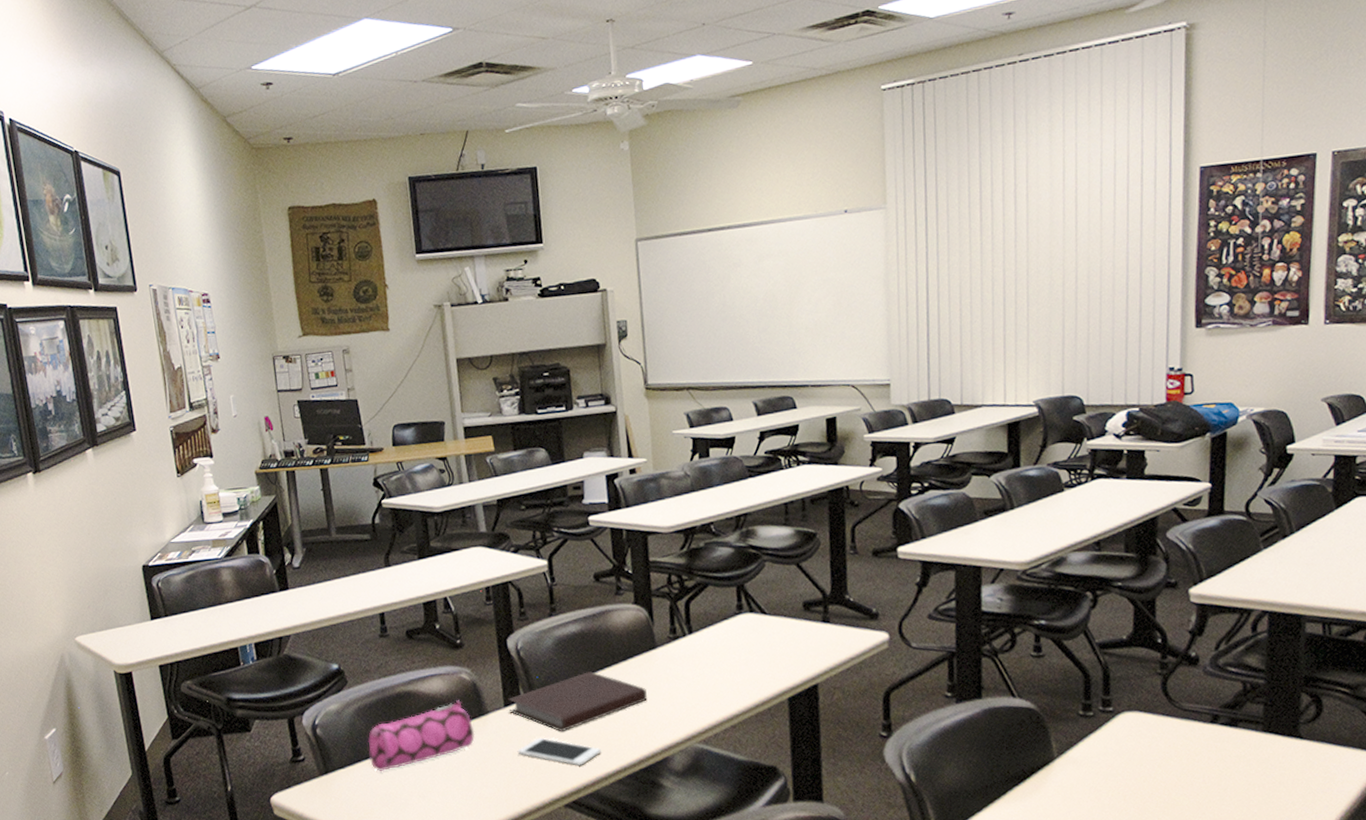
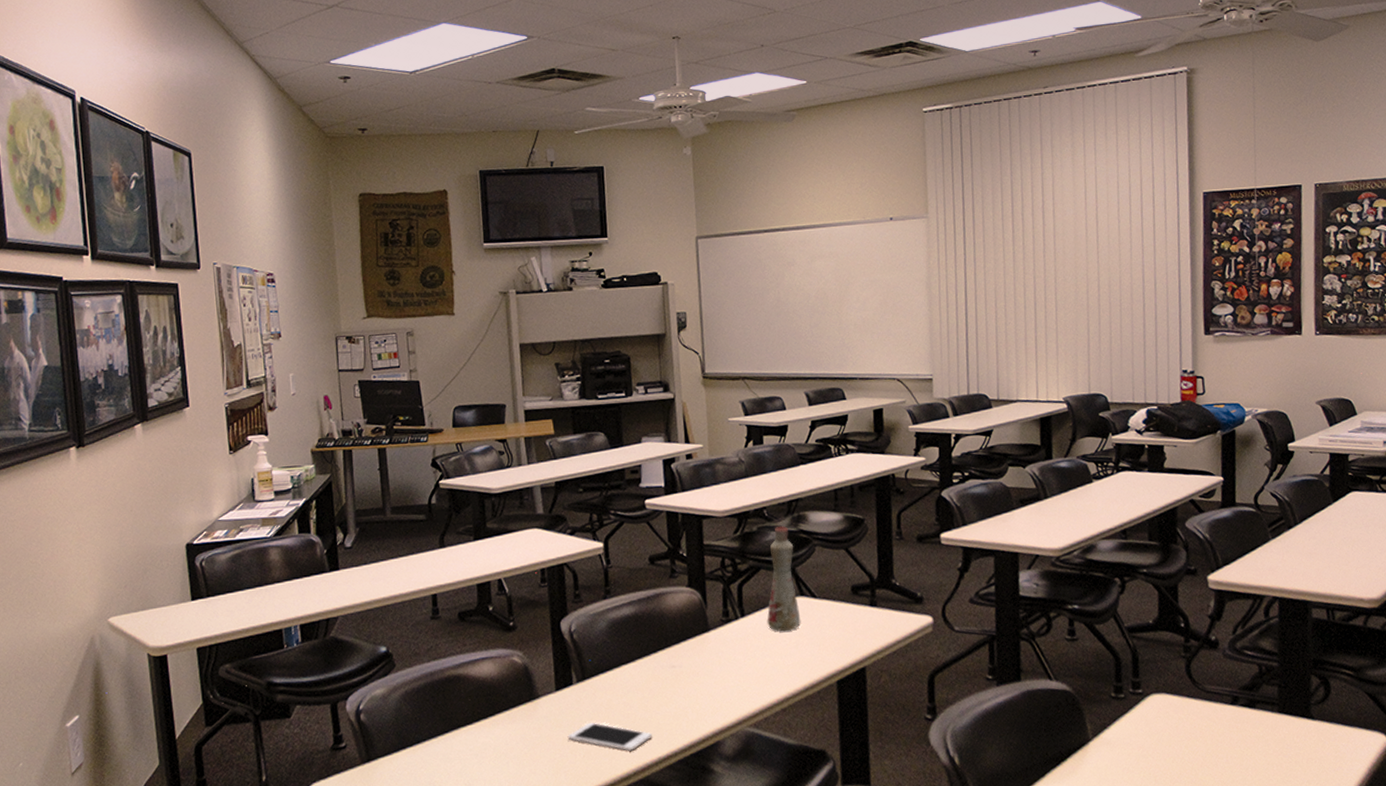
pencil case: present [368,700,475,771] -> none [413,684,525,759]
notebook: present [508,671,647,732] -> none [559,654,699,717]
bottle: none [715,541,751,649] -> present [767,525,801,632]

